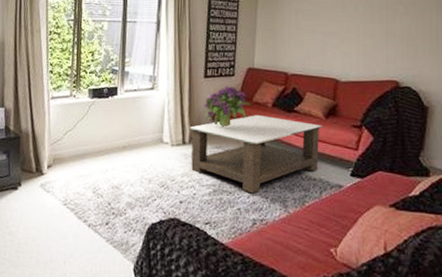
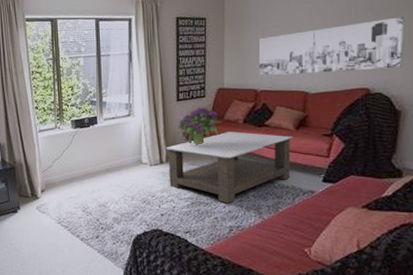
wall art: none [290,12,433,64] -> present [258,17,405,77]

